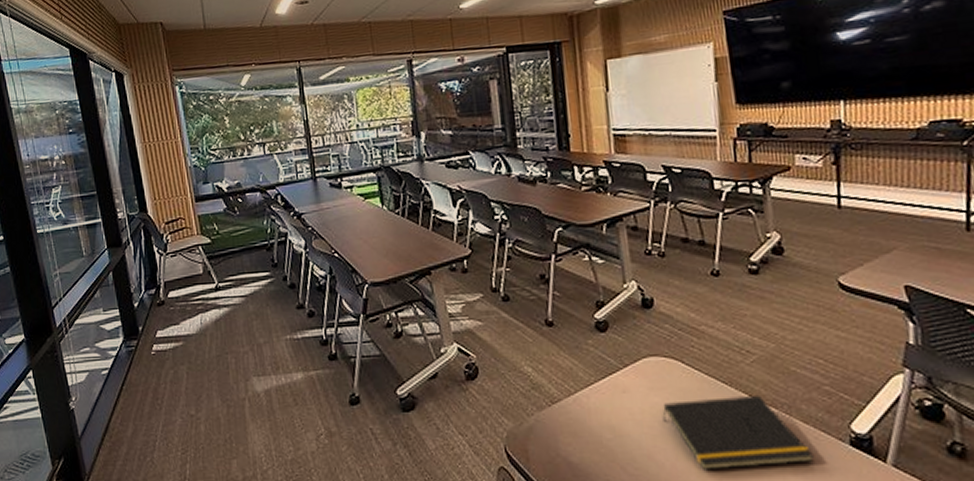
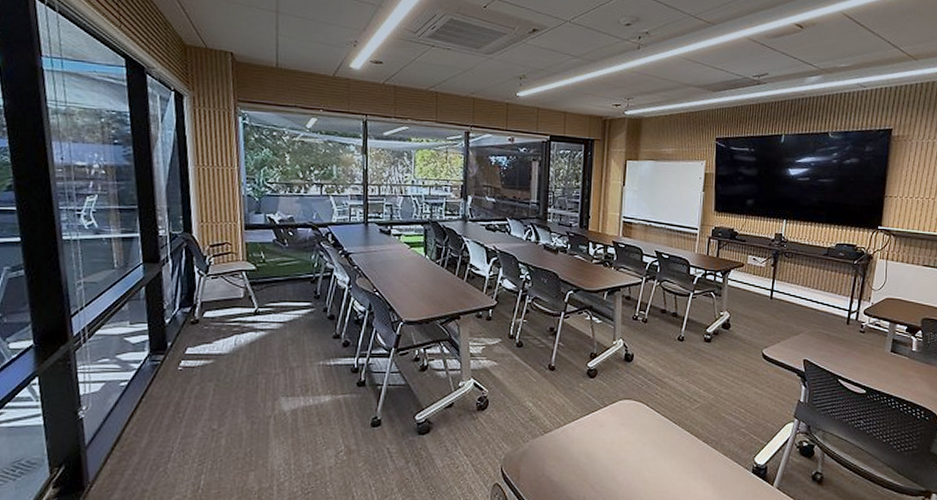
notepad: present [662,394,815,470] -> none [627,433,728,489]

